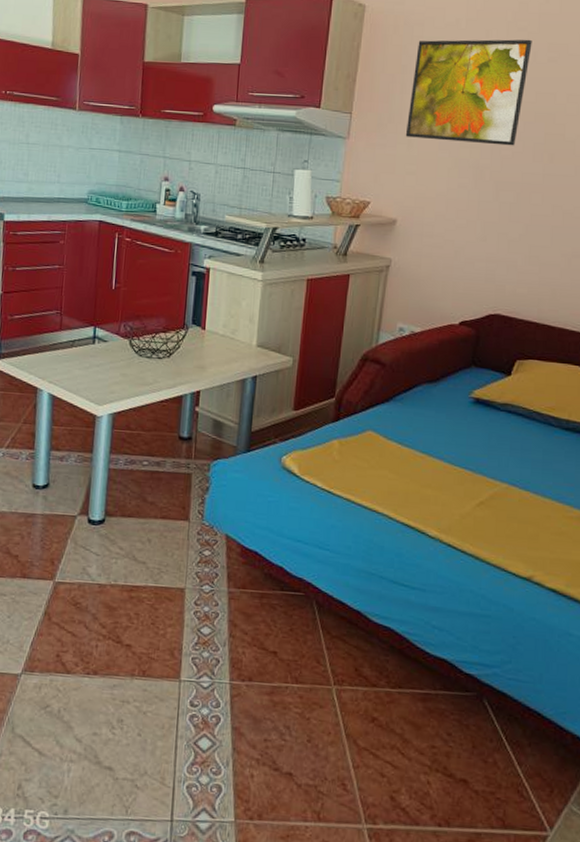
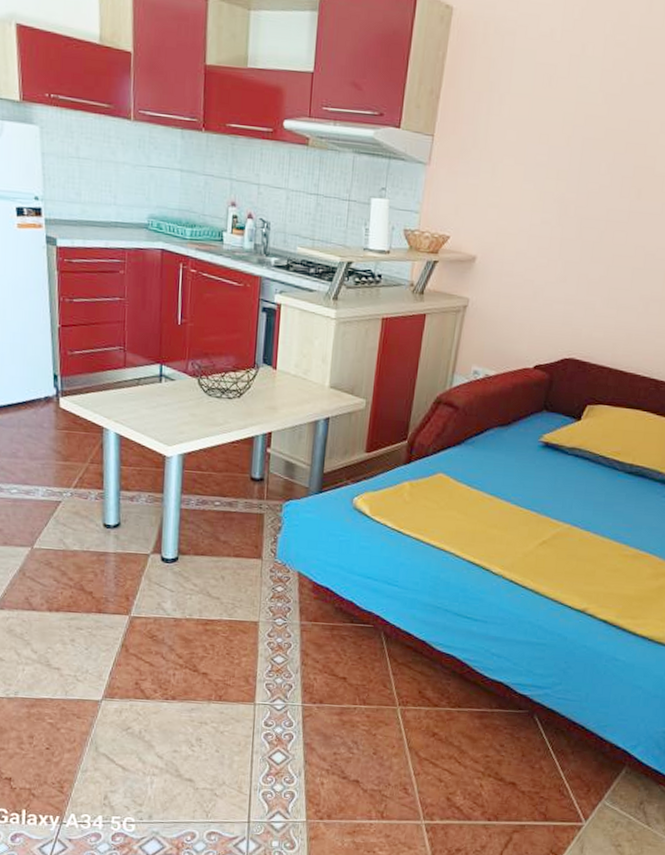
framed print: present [405,39,532,146] -> none [489,53,630,179]

